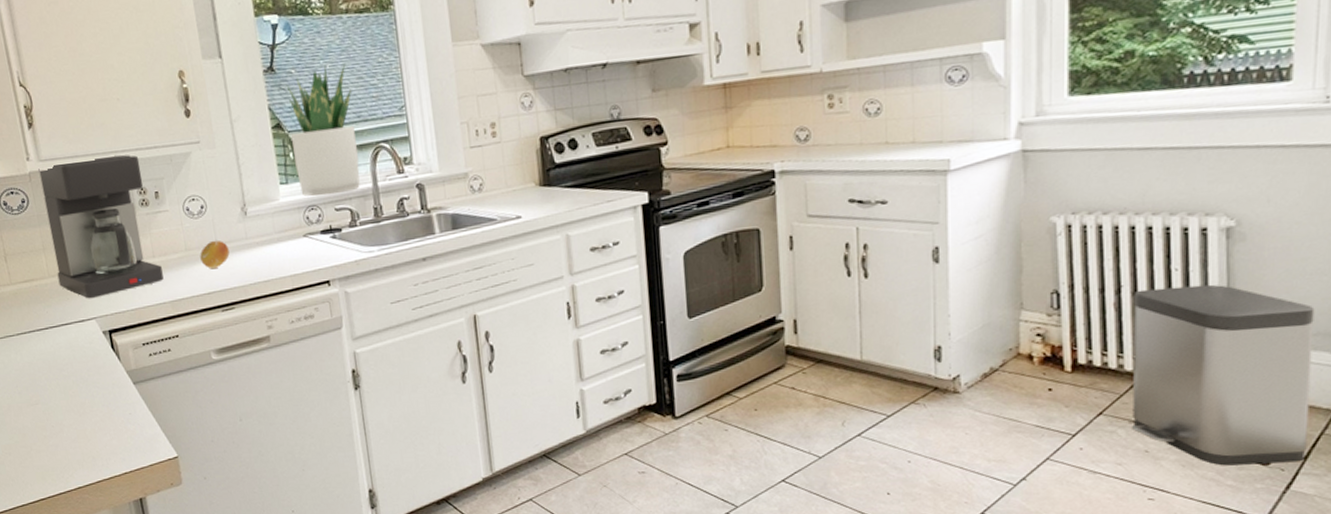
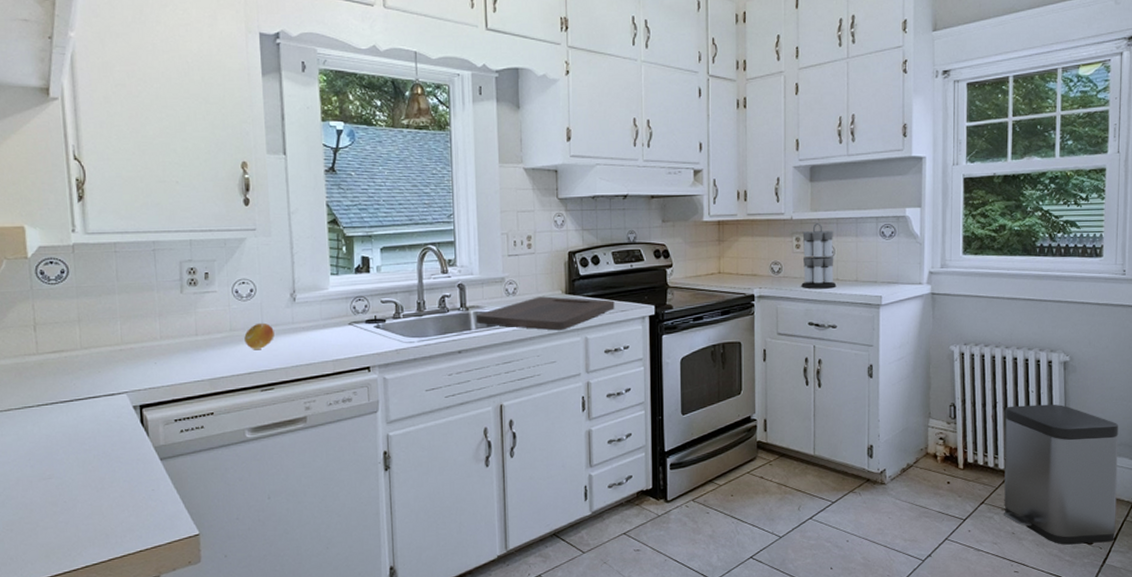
coffee maker: present [38,154,164,299] -> none [84,234,204,373]
planter: present [286,64,360,197] -> none [345,171,407,289]
cutting board: none [439,189,600,229] -> present [475,296,615,331]
spice rack: none [836,72,886,158] -> present [801,222,837,289]

